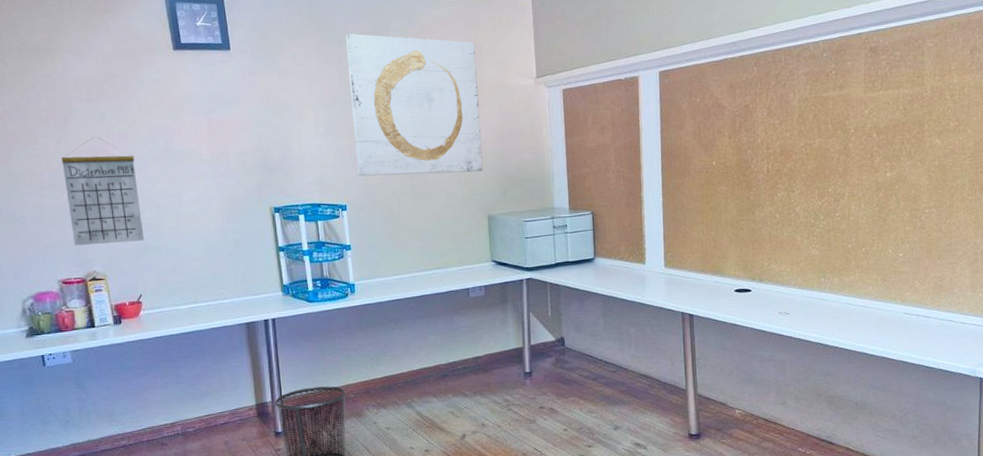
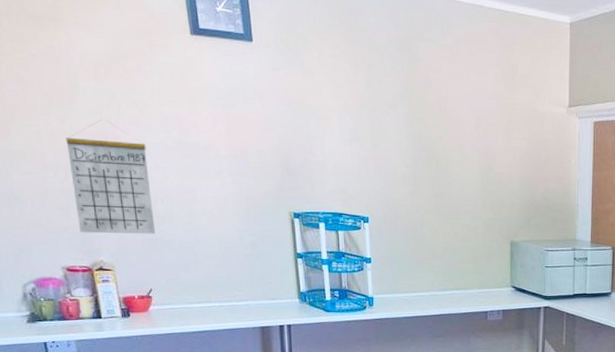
wall art: present [345,34,483,177] -> none [376,39,509,197]

